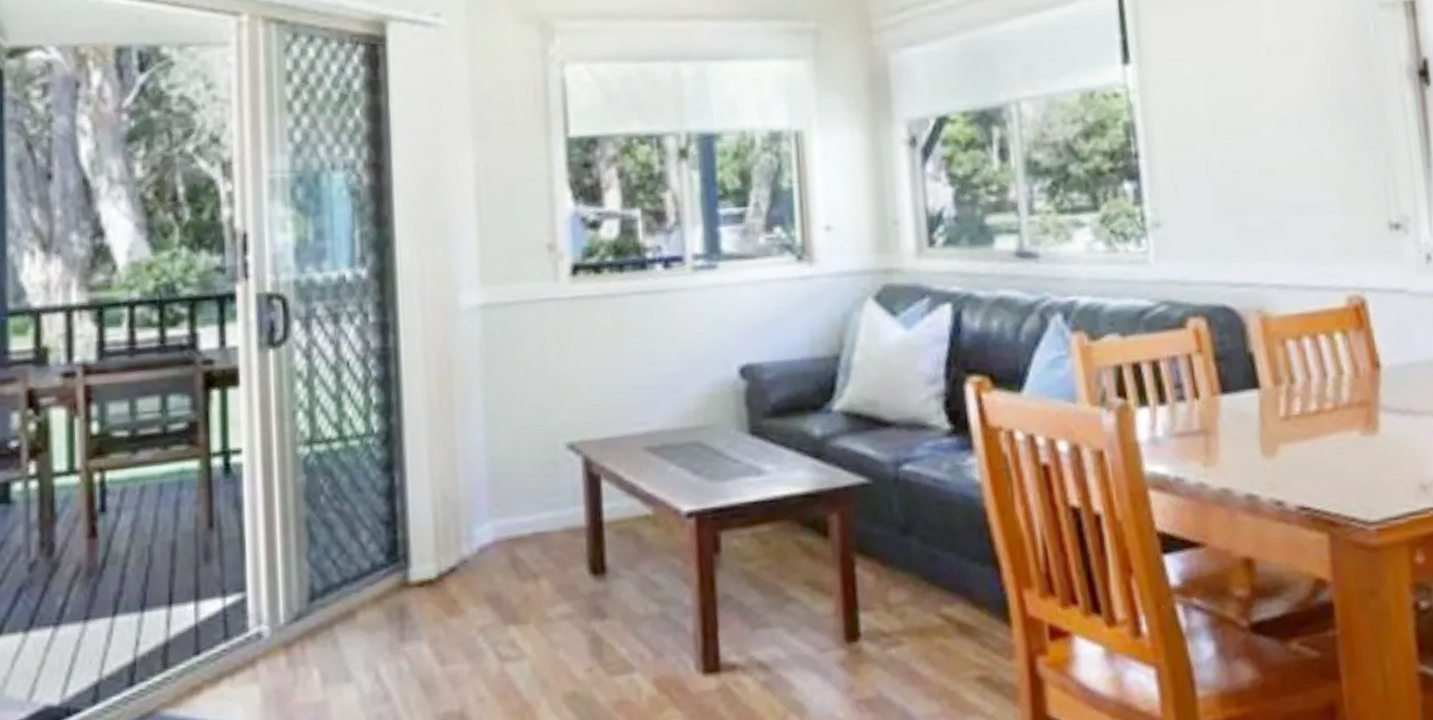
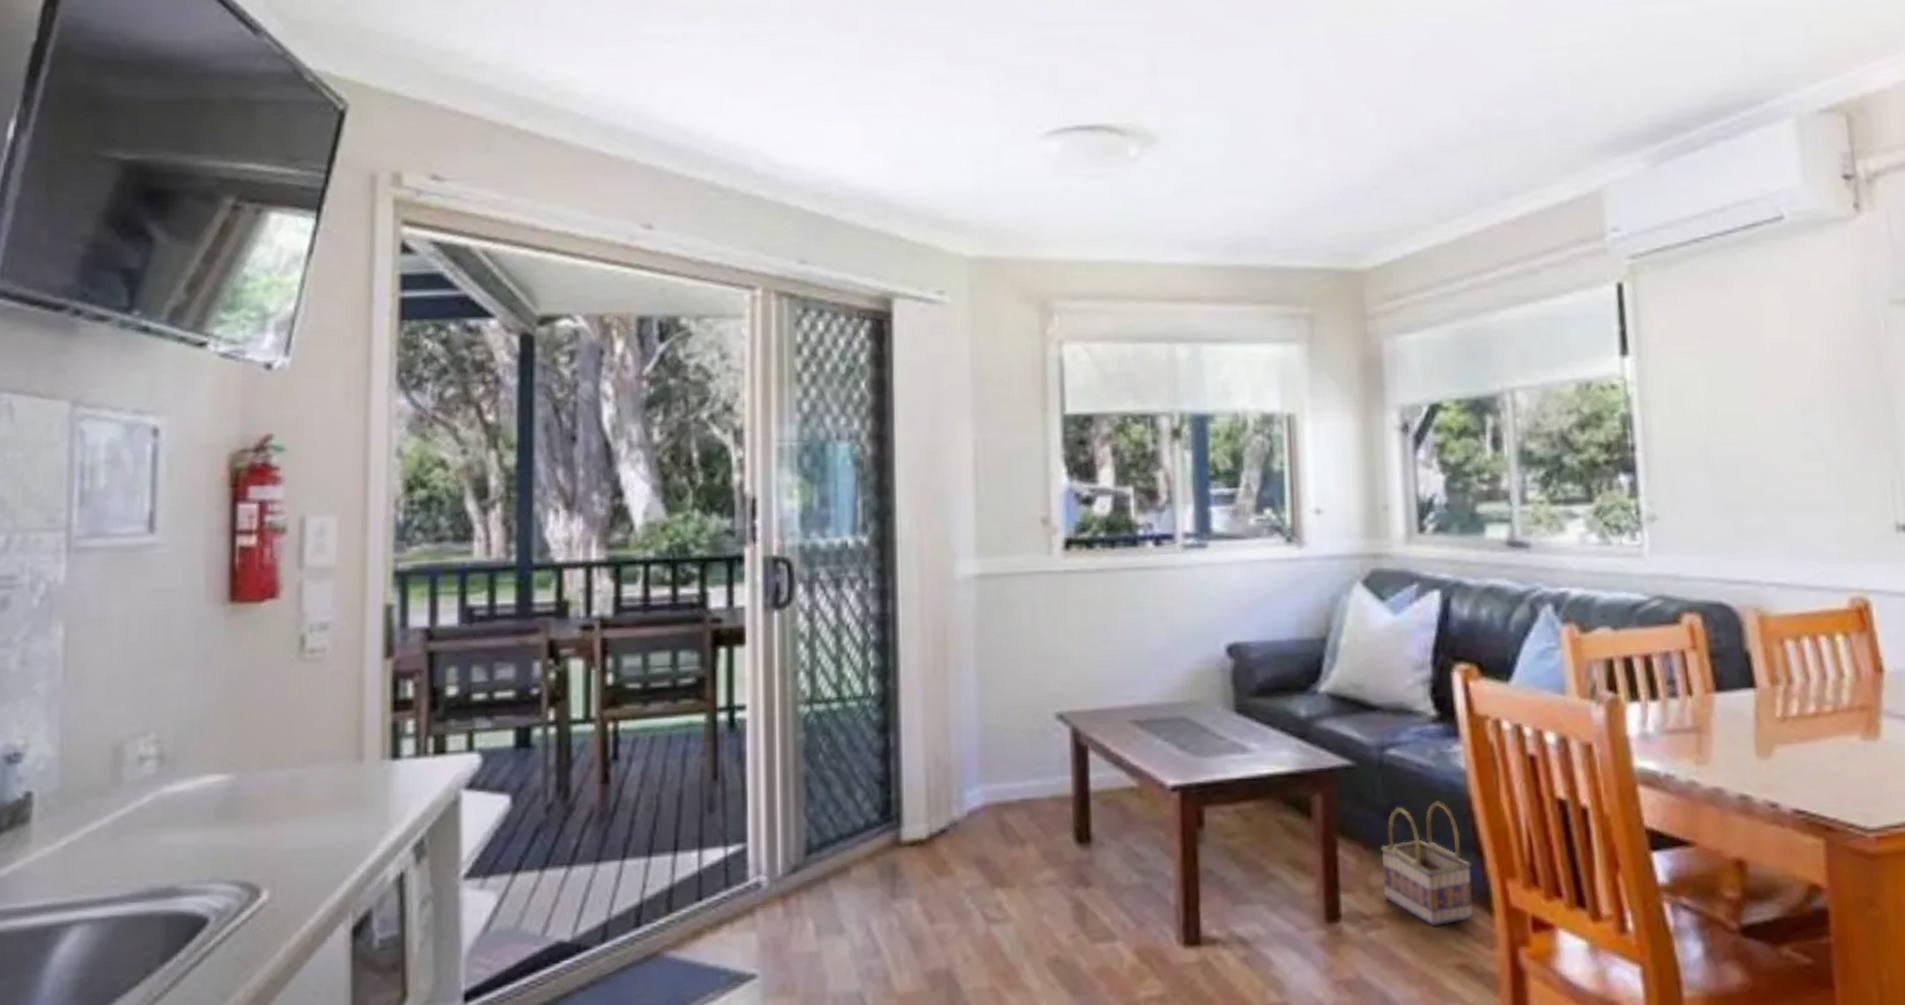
basket: none [898,514,991,640] -> present [1381,801,1473,926]

